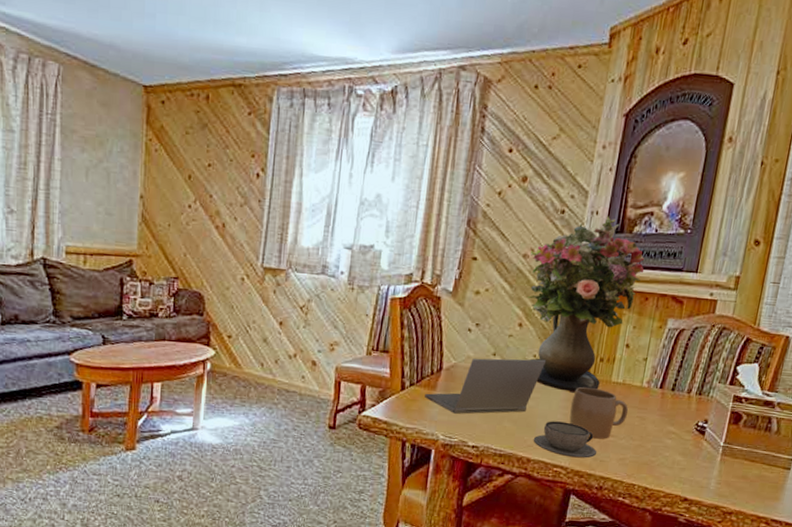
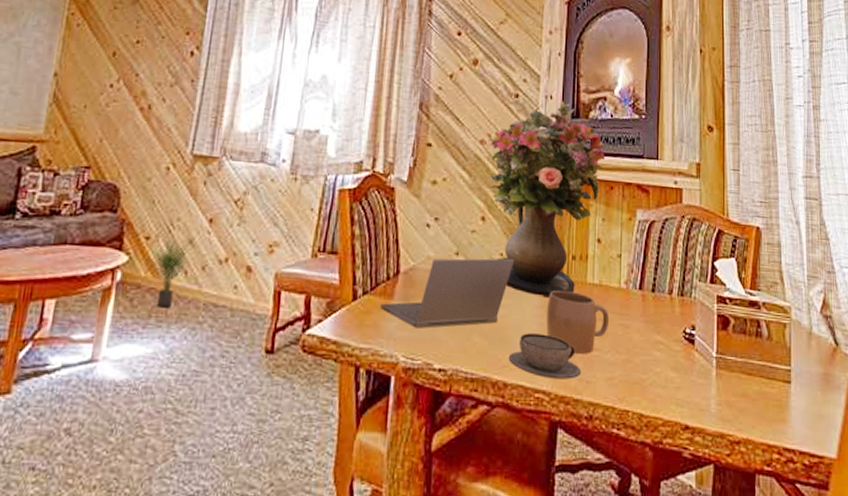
potted plant: none [228,337,263,392] -> present [144,238,188,308]

